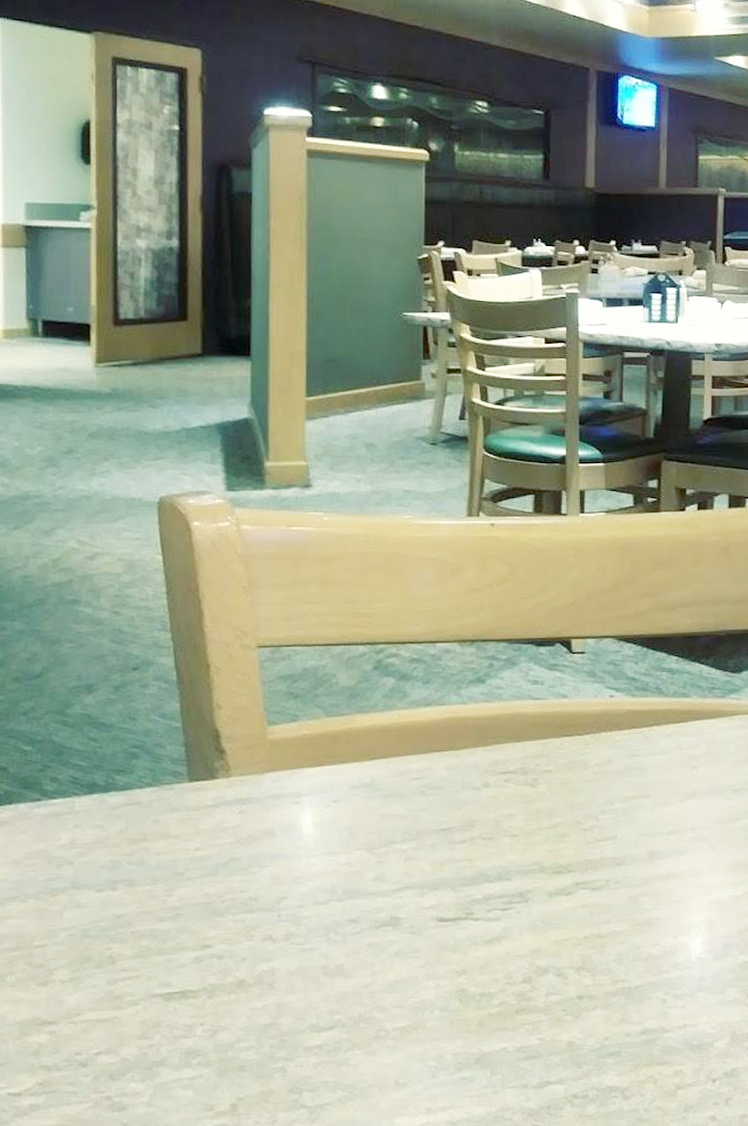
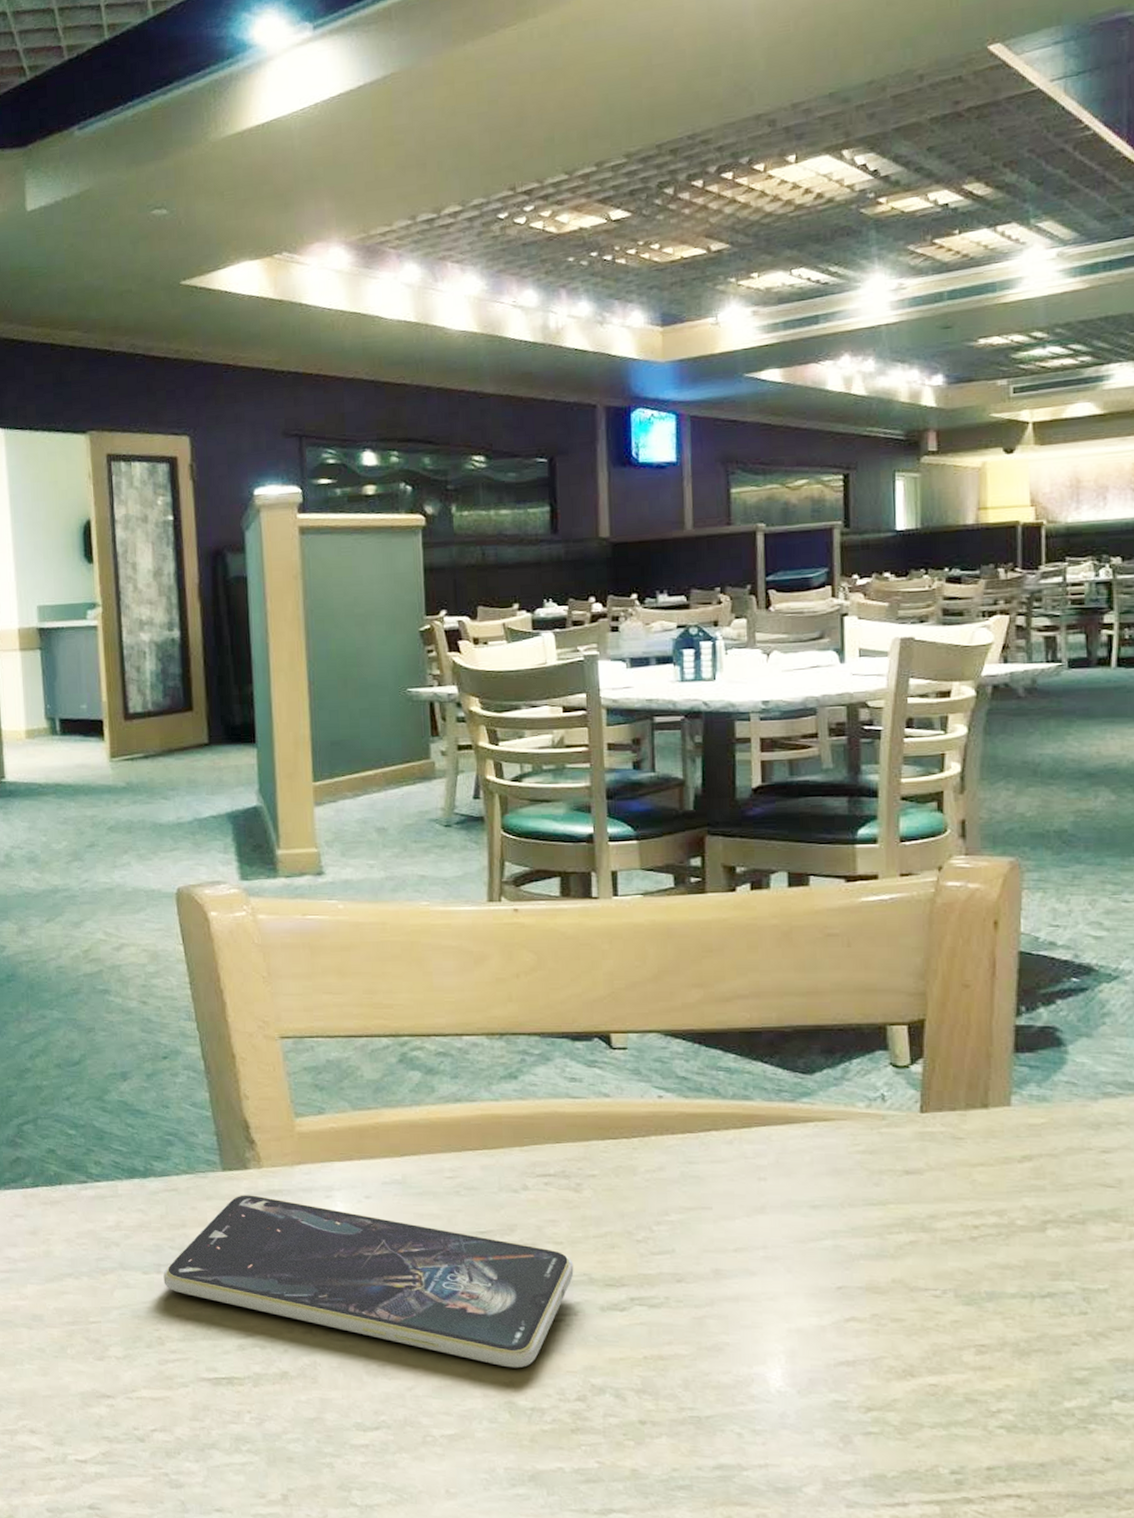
smartphone: none [119,805,527,957] -> present [163,1195,574,1368]

